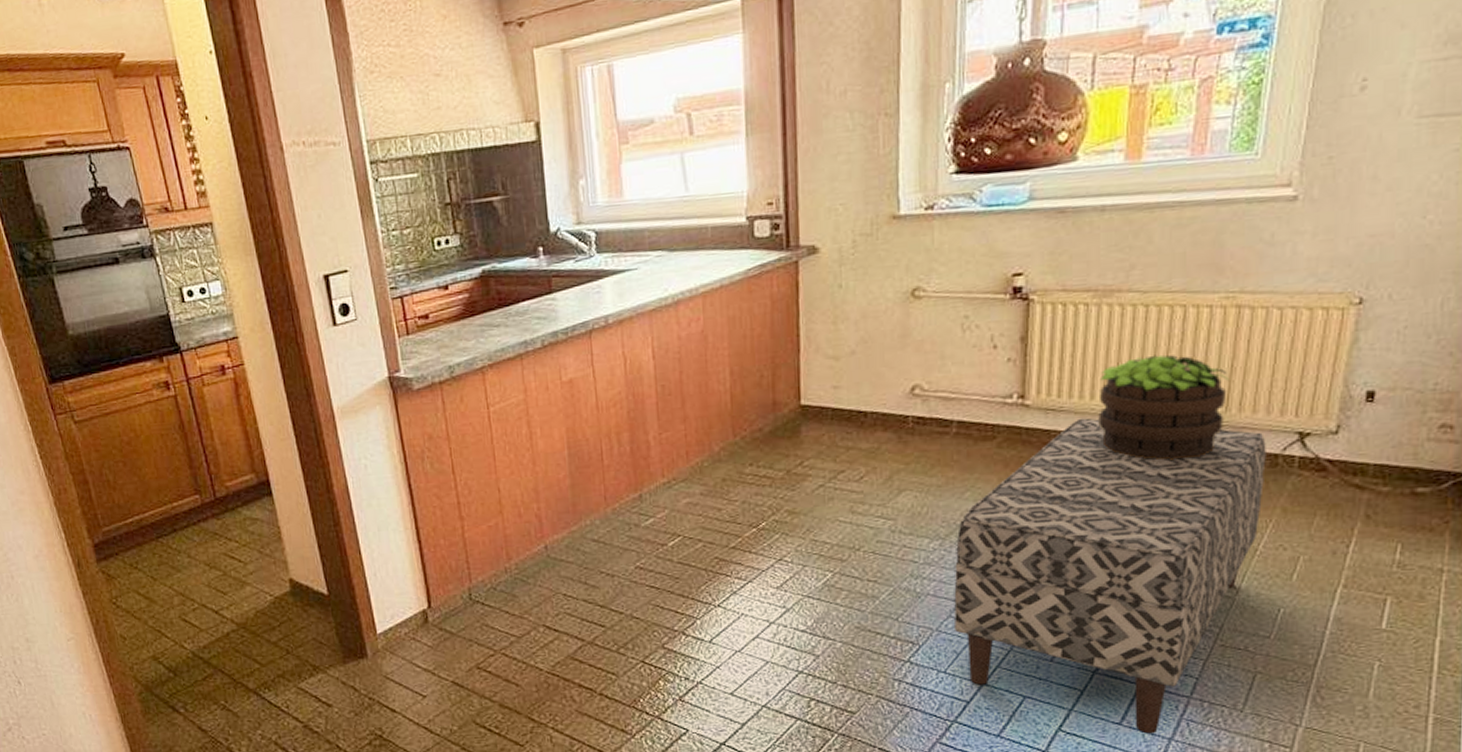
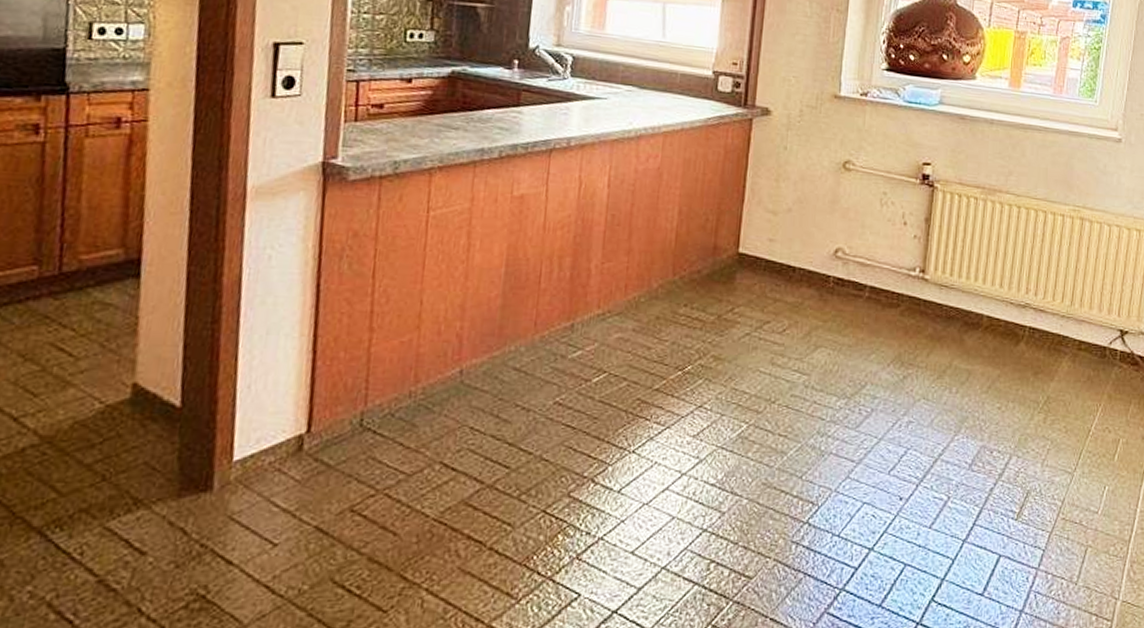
bench: present [954,418,1266,734] -> none [851,297,1098,606]
potted plant: present [1098,354,1229,460] -> none [979,249,1074,344]

